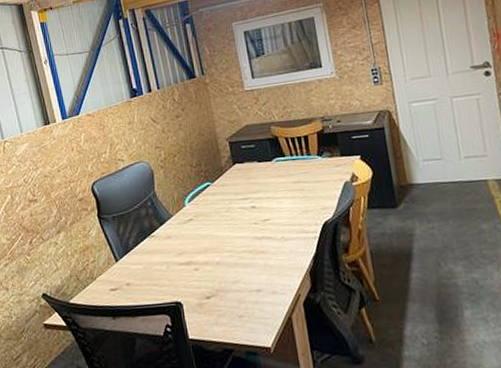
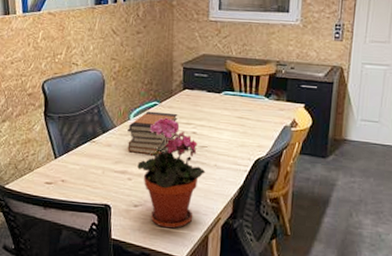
book stack: none [184,190,235,240] -> present [127,111,178,154]
potted plant: none [201,195,274,317] -> present [137,116,206,229]

